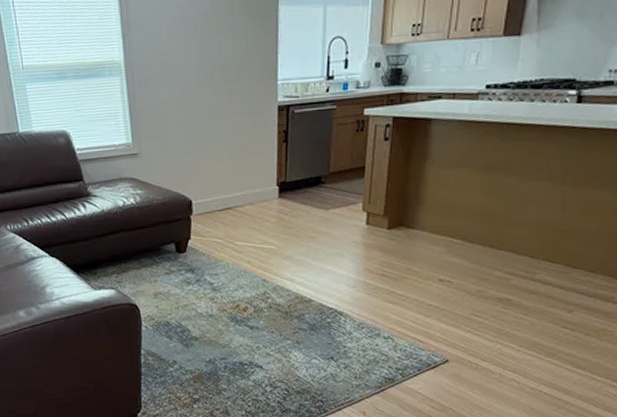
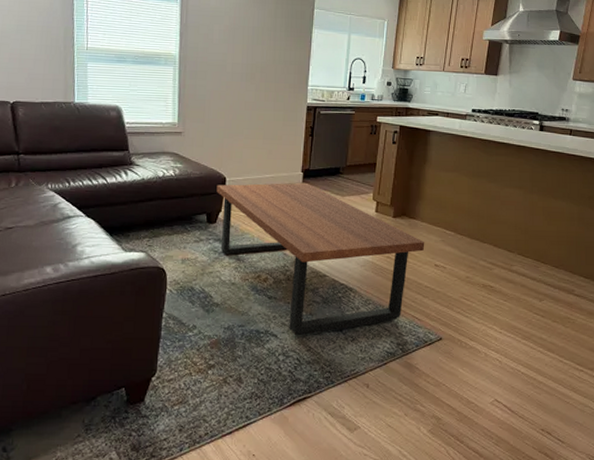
coffee table: none [182,197,427,366] -> present [216,182,425,336]

